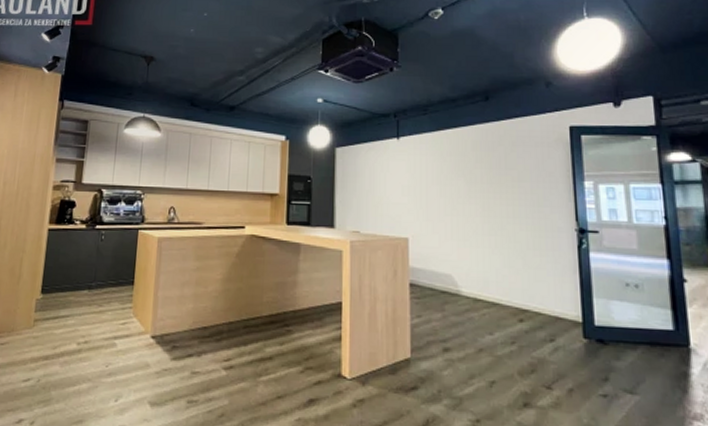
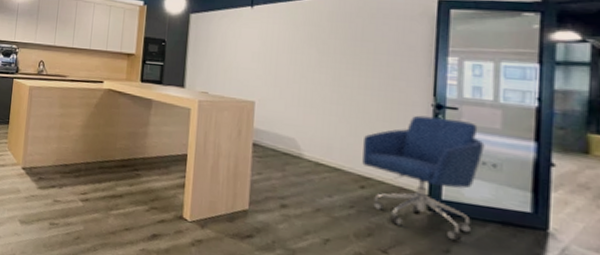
chair: none [517,241,626,368] -> present [362,115,485,242]

